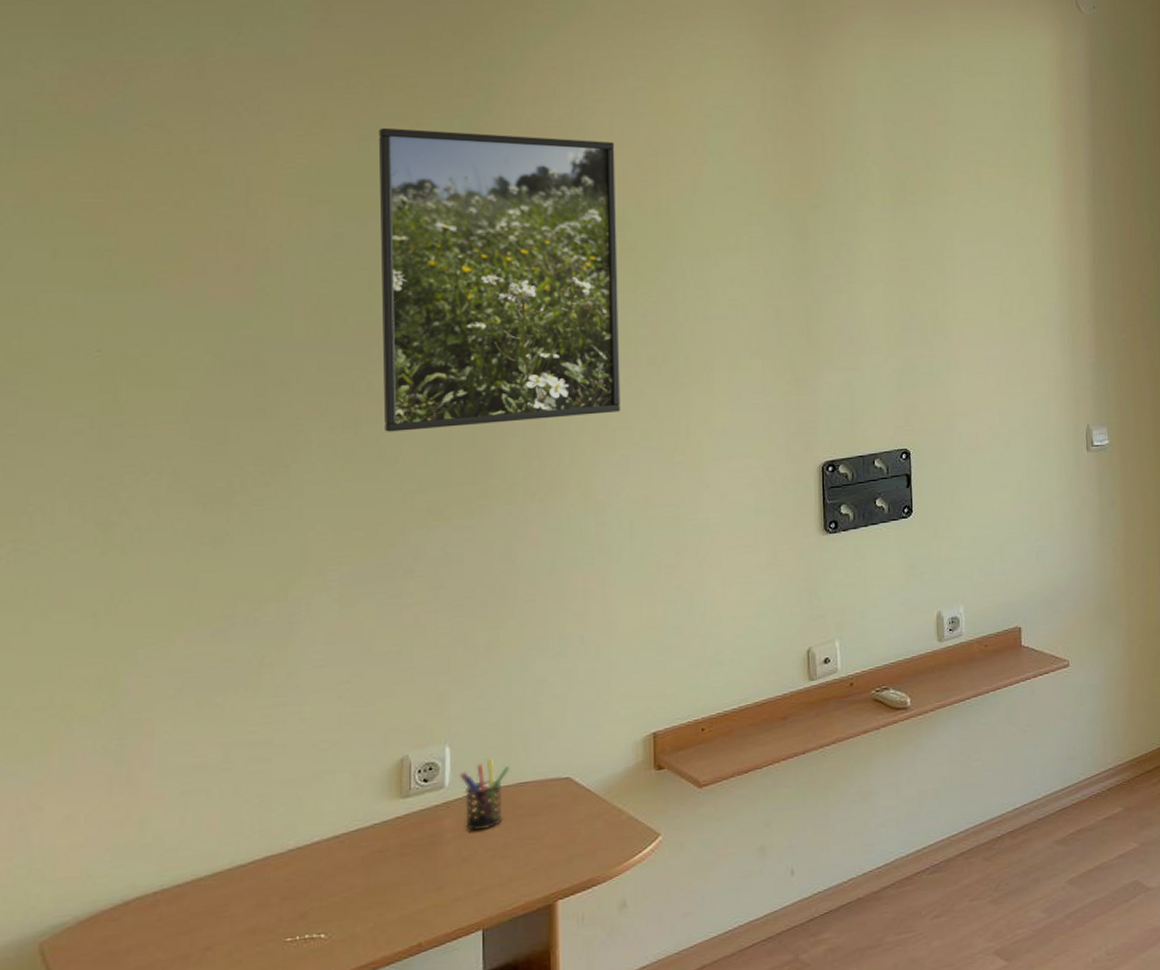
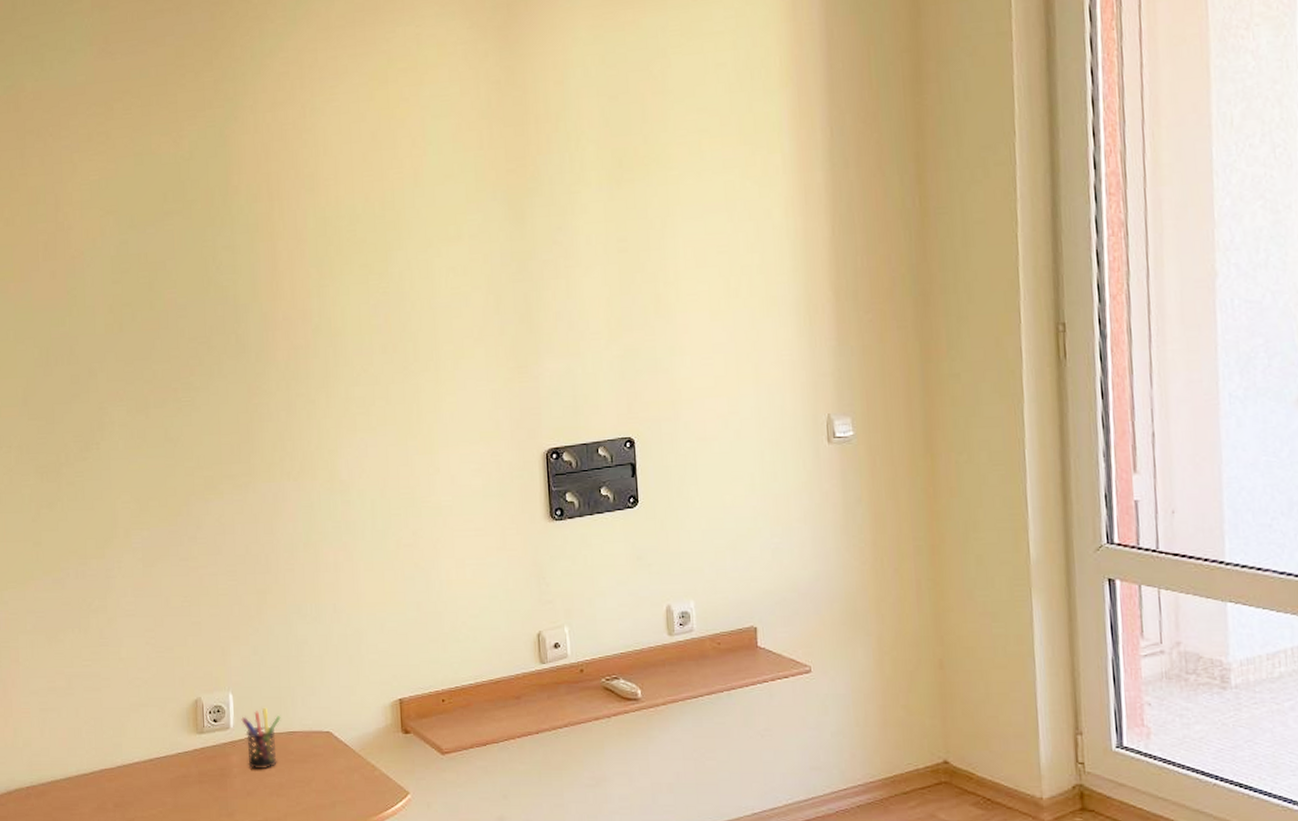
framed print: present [378,127,621,432] -> none [149,139,359,415]

